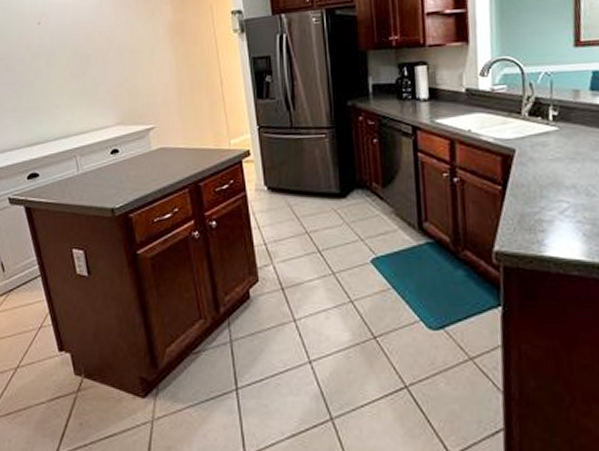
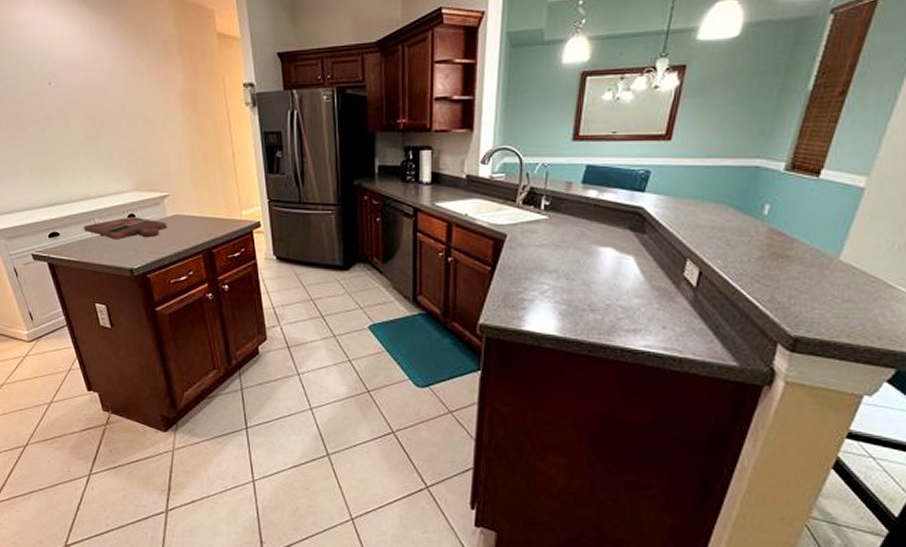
cutting board: none [63,151,151,178] -> present [83,216,167,240]

